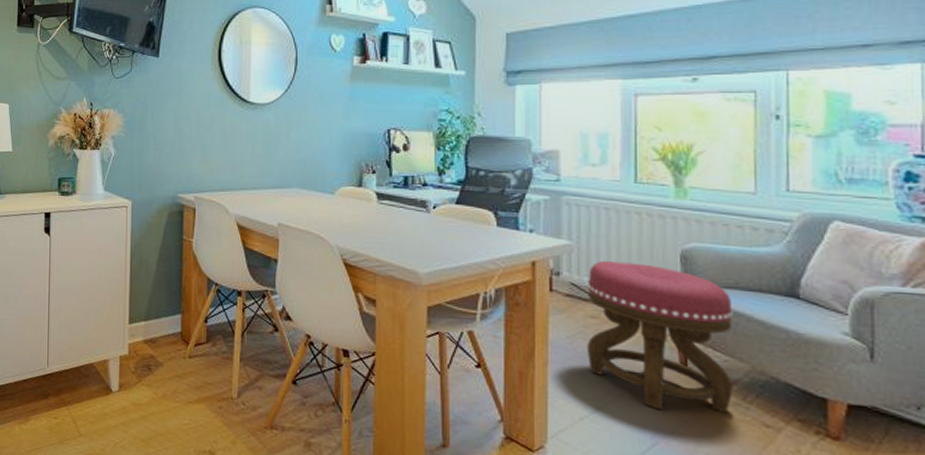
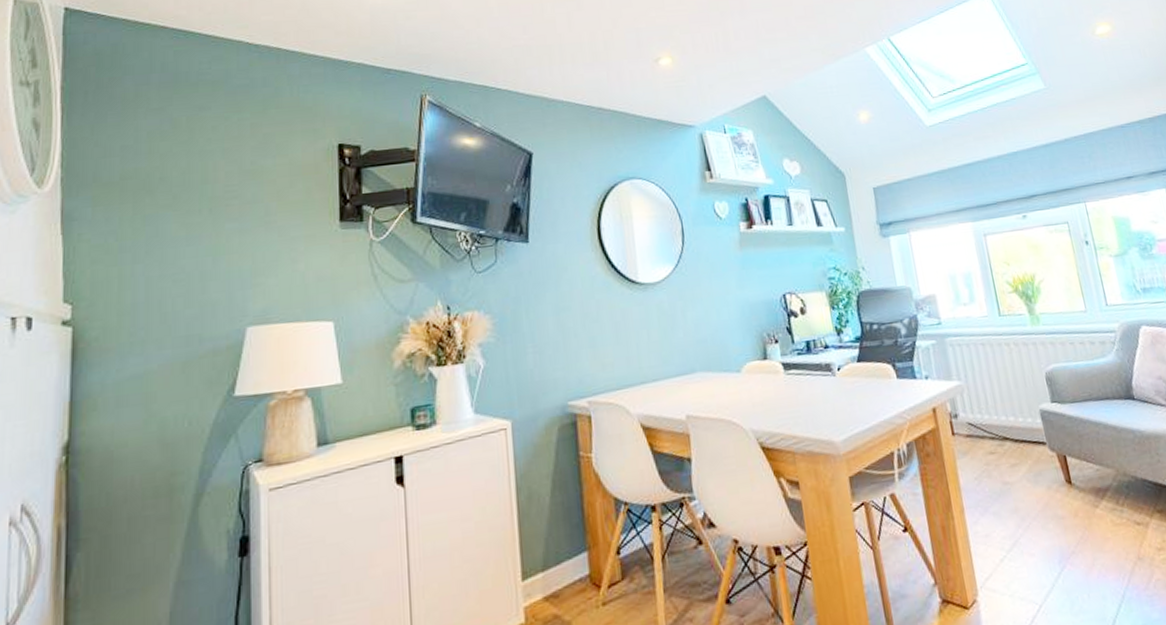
ottoman: present [587,261,733,414] -> none [980,391,1109,533]

